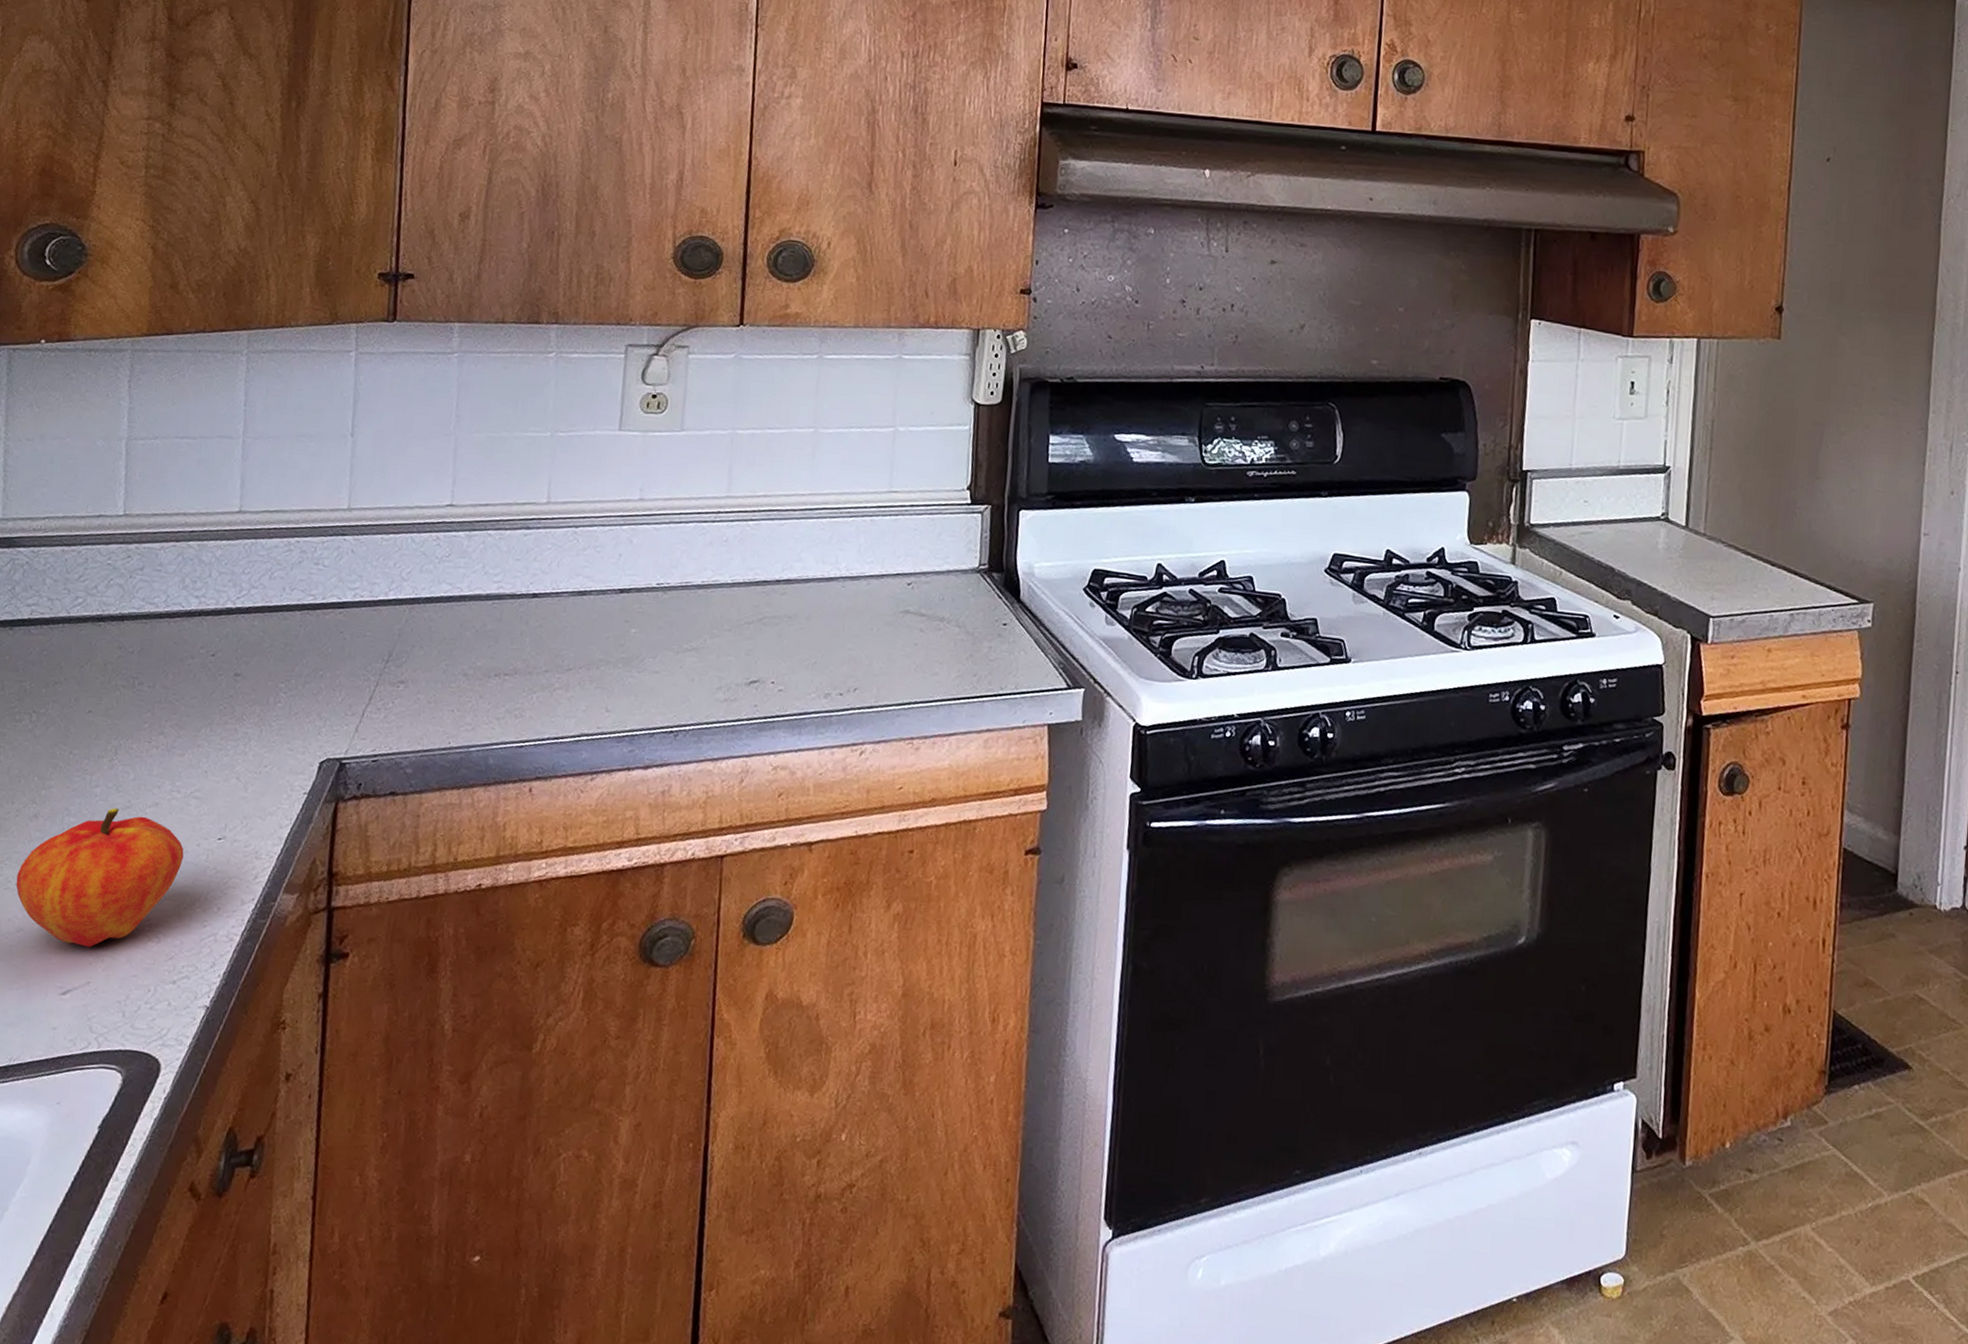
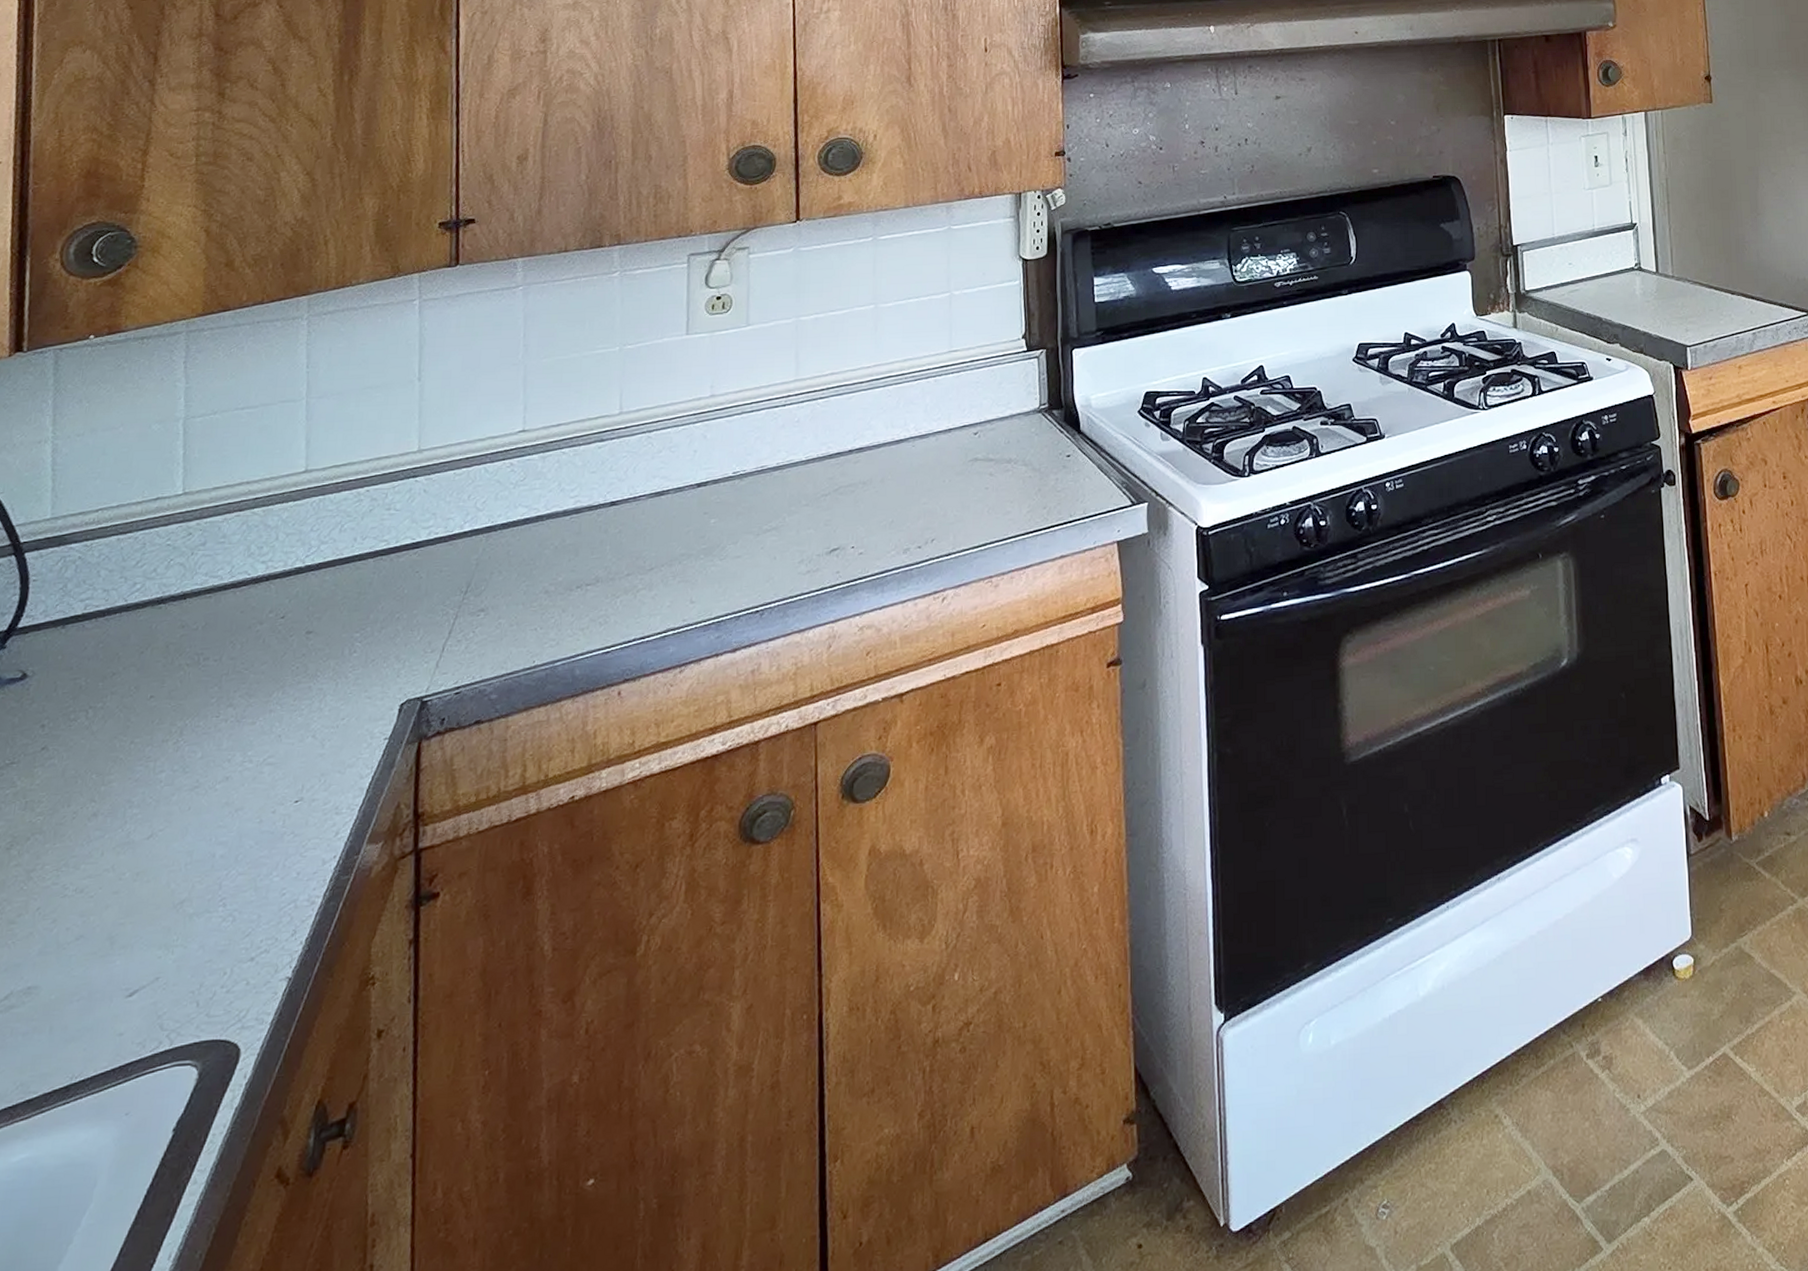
fruit: present [16,808,184,947] -> none [74,790,259,941]

